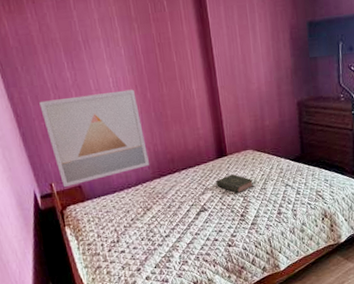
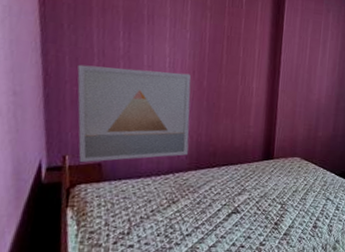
book: present [216,174,253,194] -> none [256,179,295,200]

